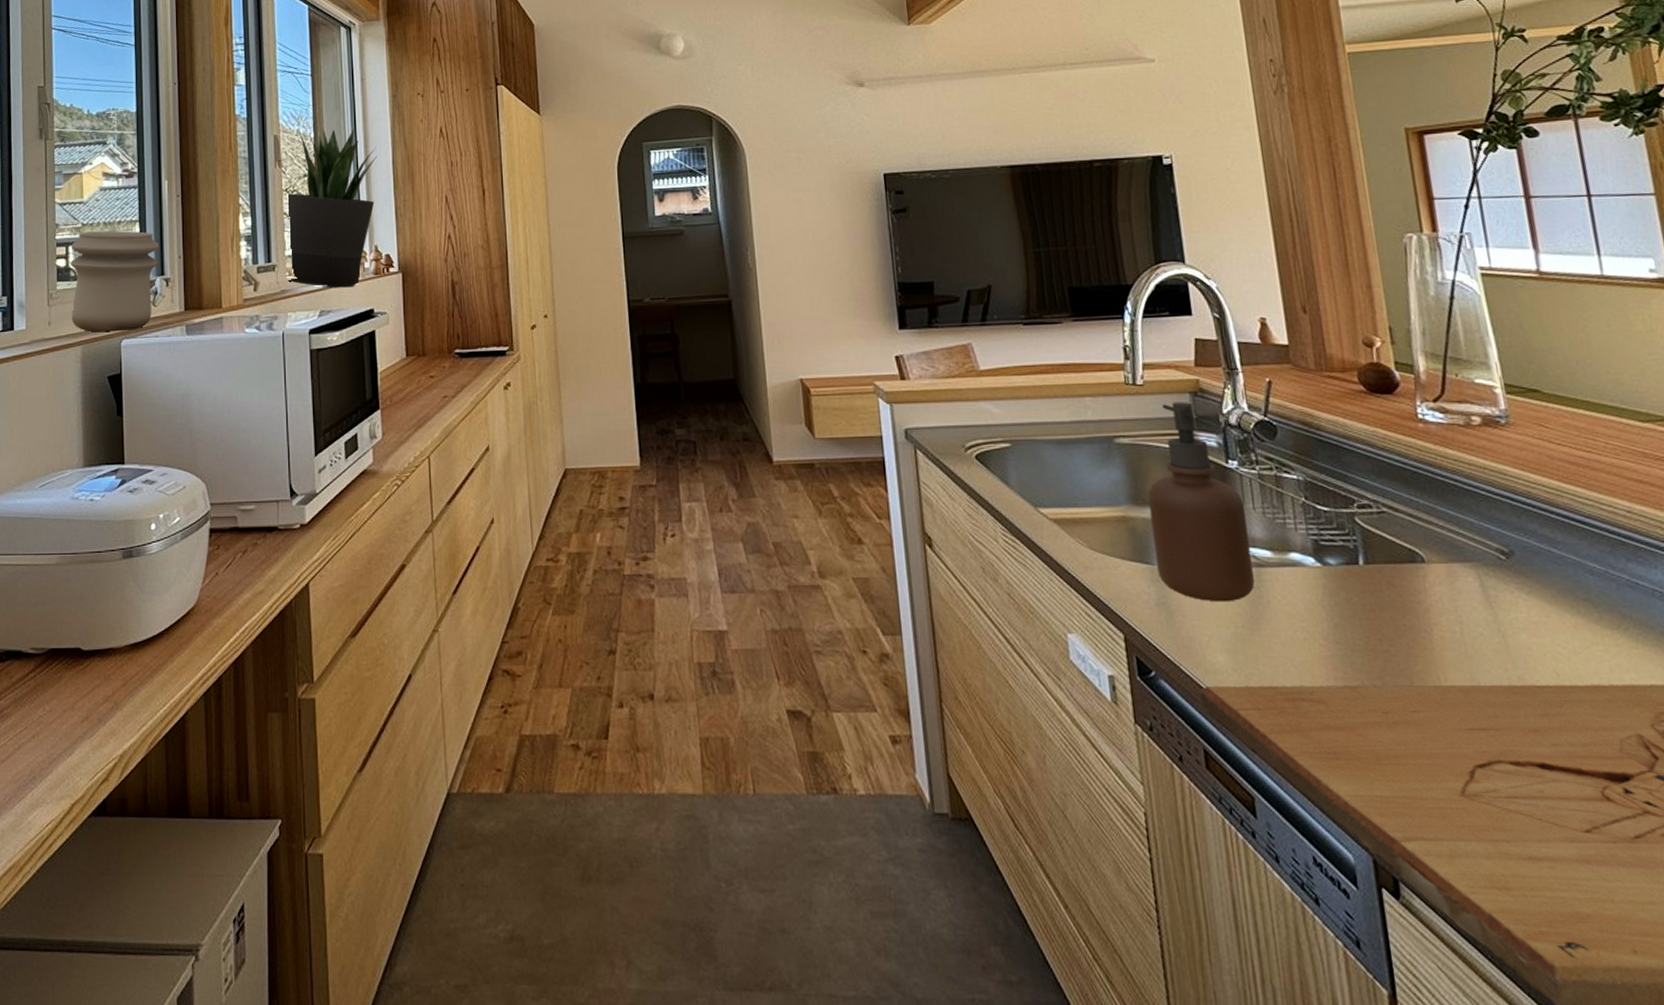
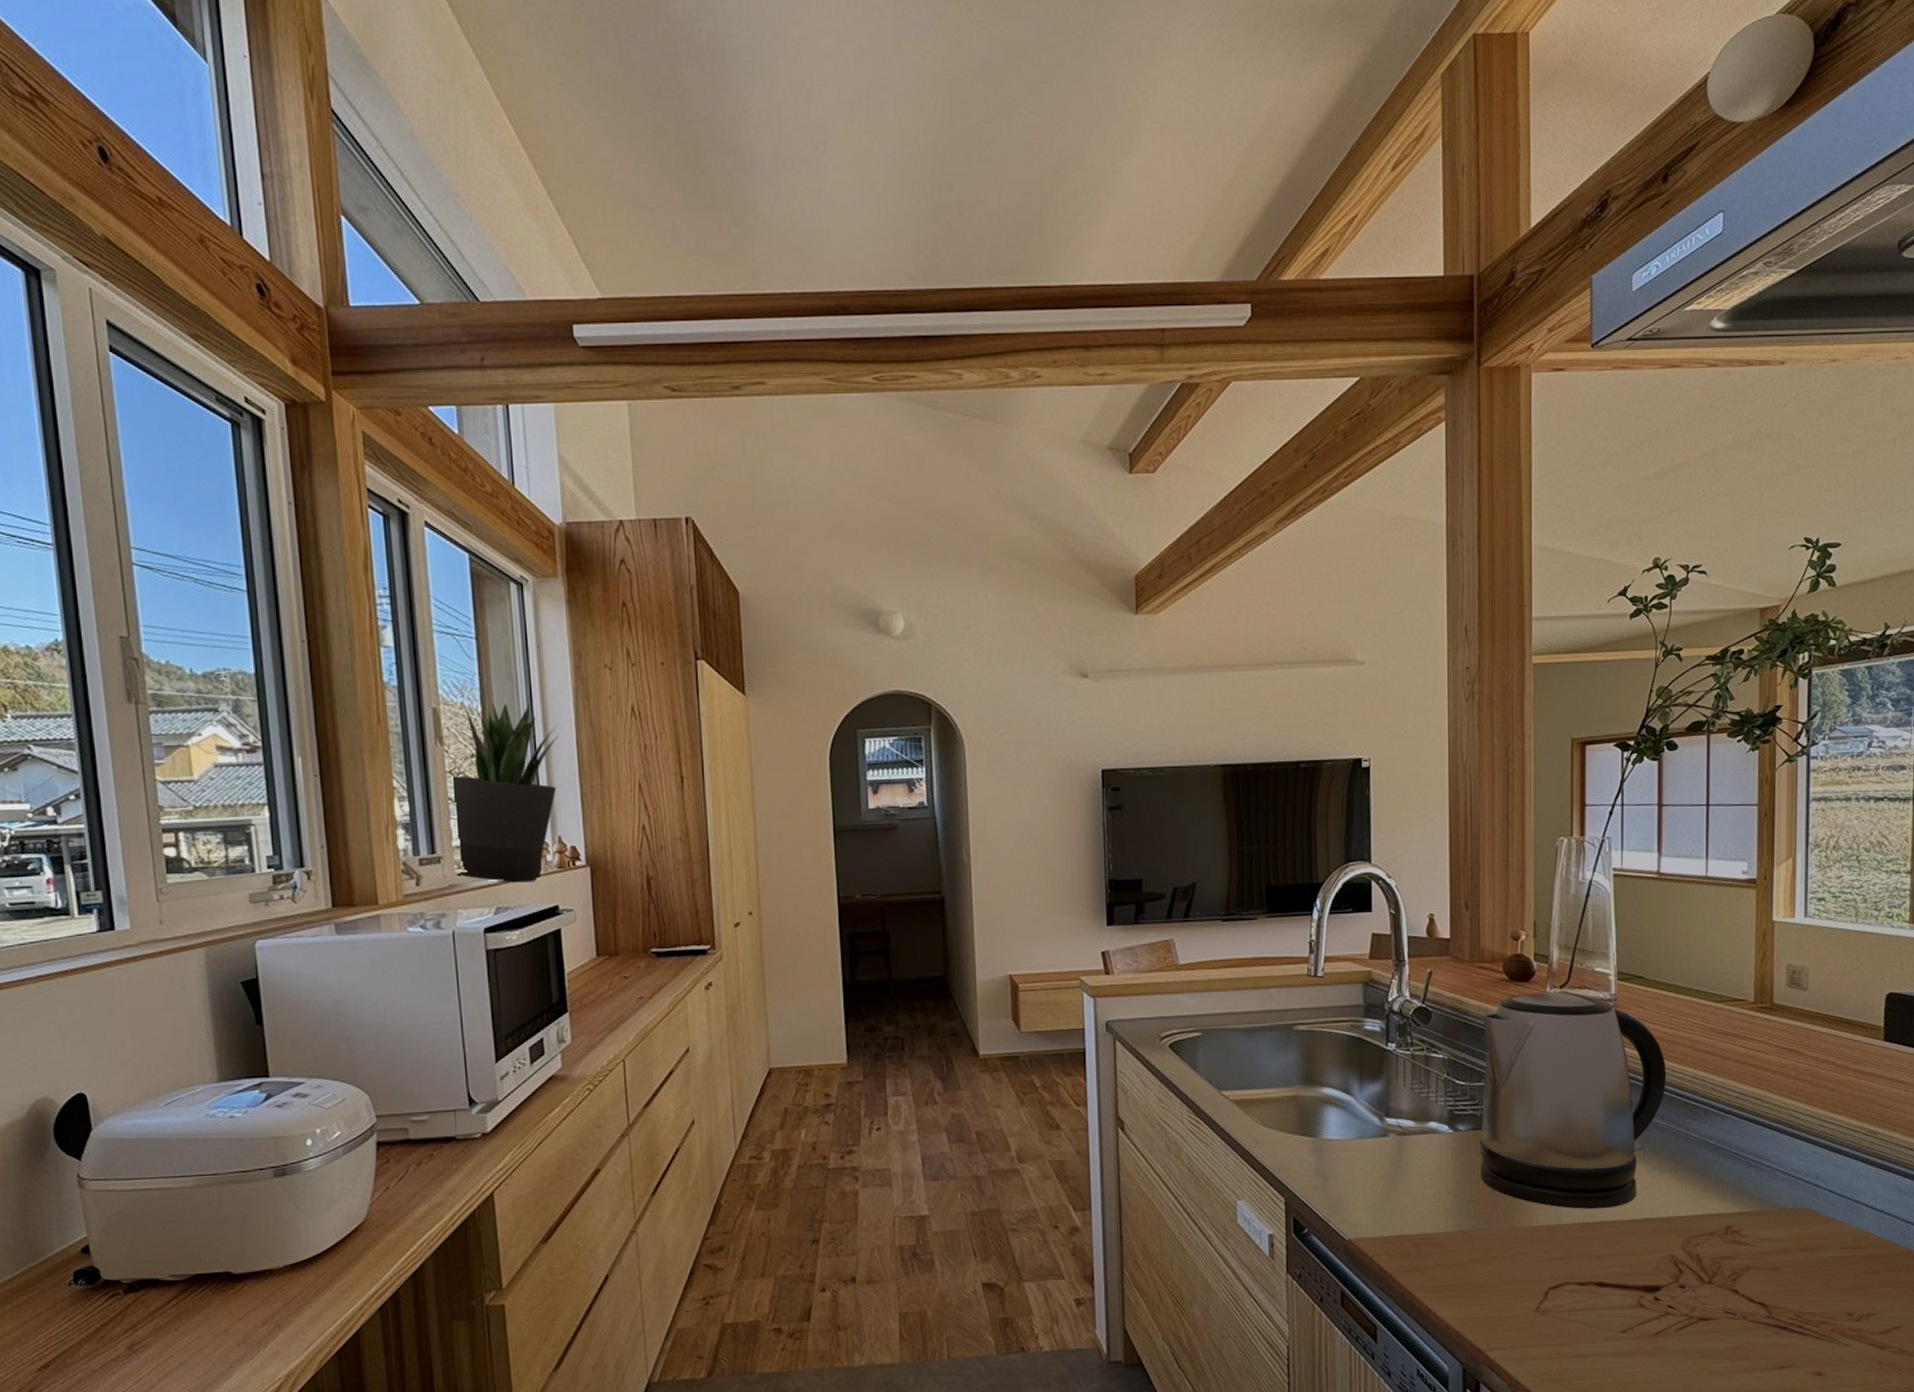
jar: present [70,230,160,333] -> none [181,815,296,933]
soap dispenser: present [1147,402,1255,602] -> none [1317,991,1397,1167]
kettle: none [1340,405,1593,670] -> present [1480,991,1667,1209]

